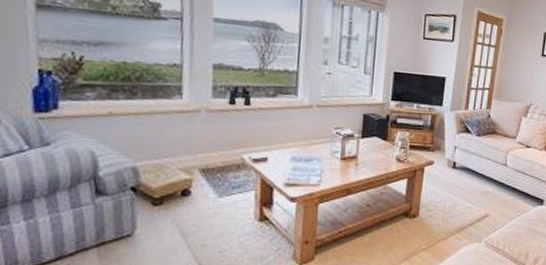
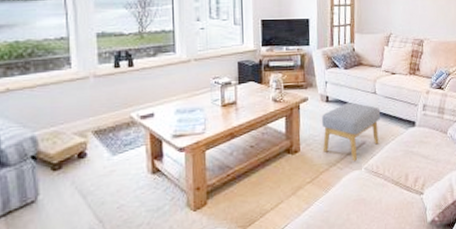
footstool: none [443,172,509,233] -> present [321,102,381,161]

